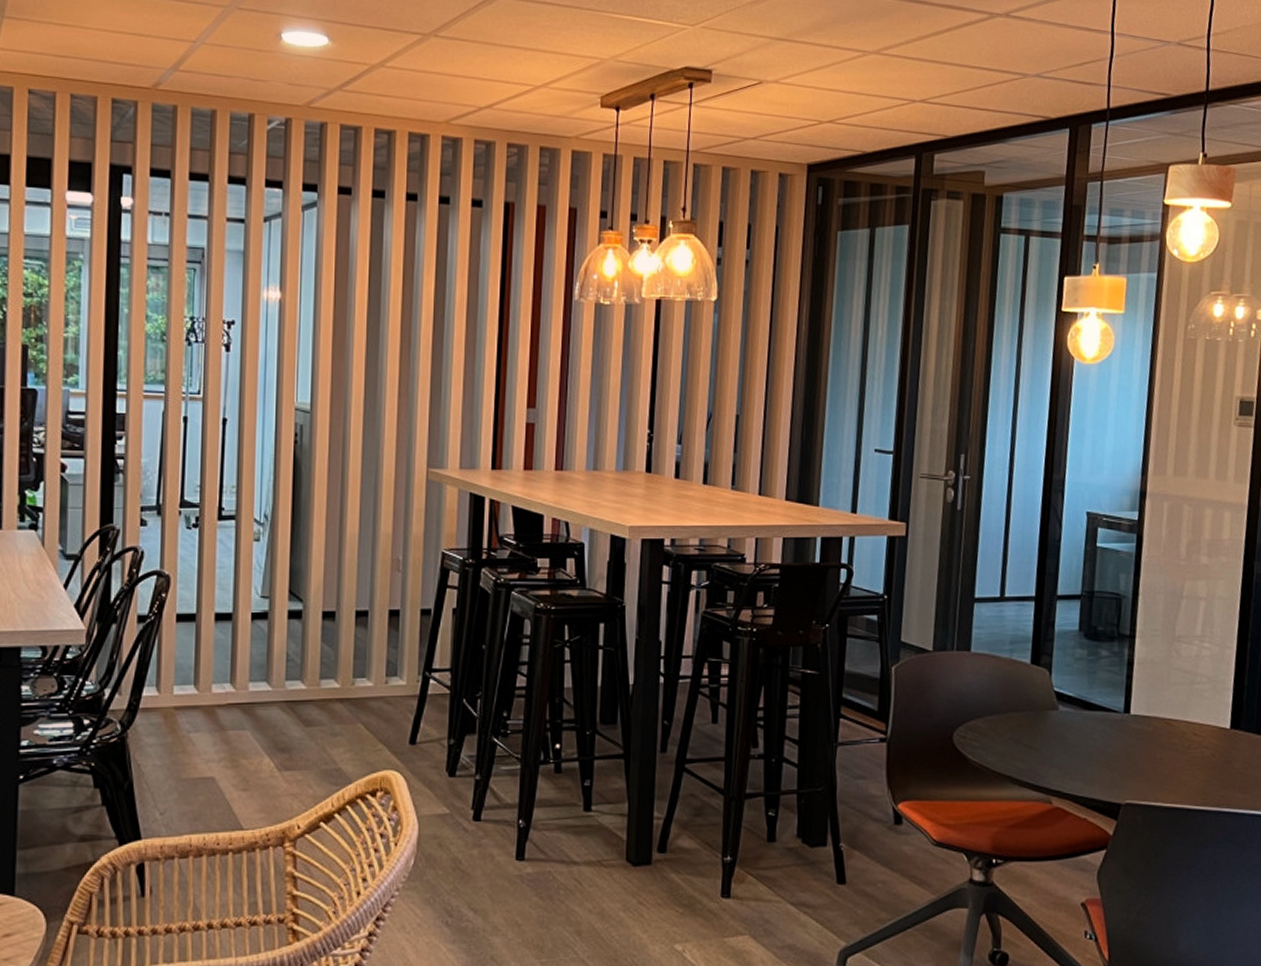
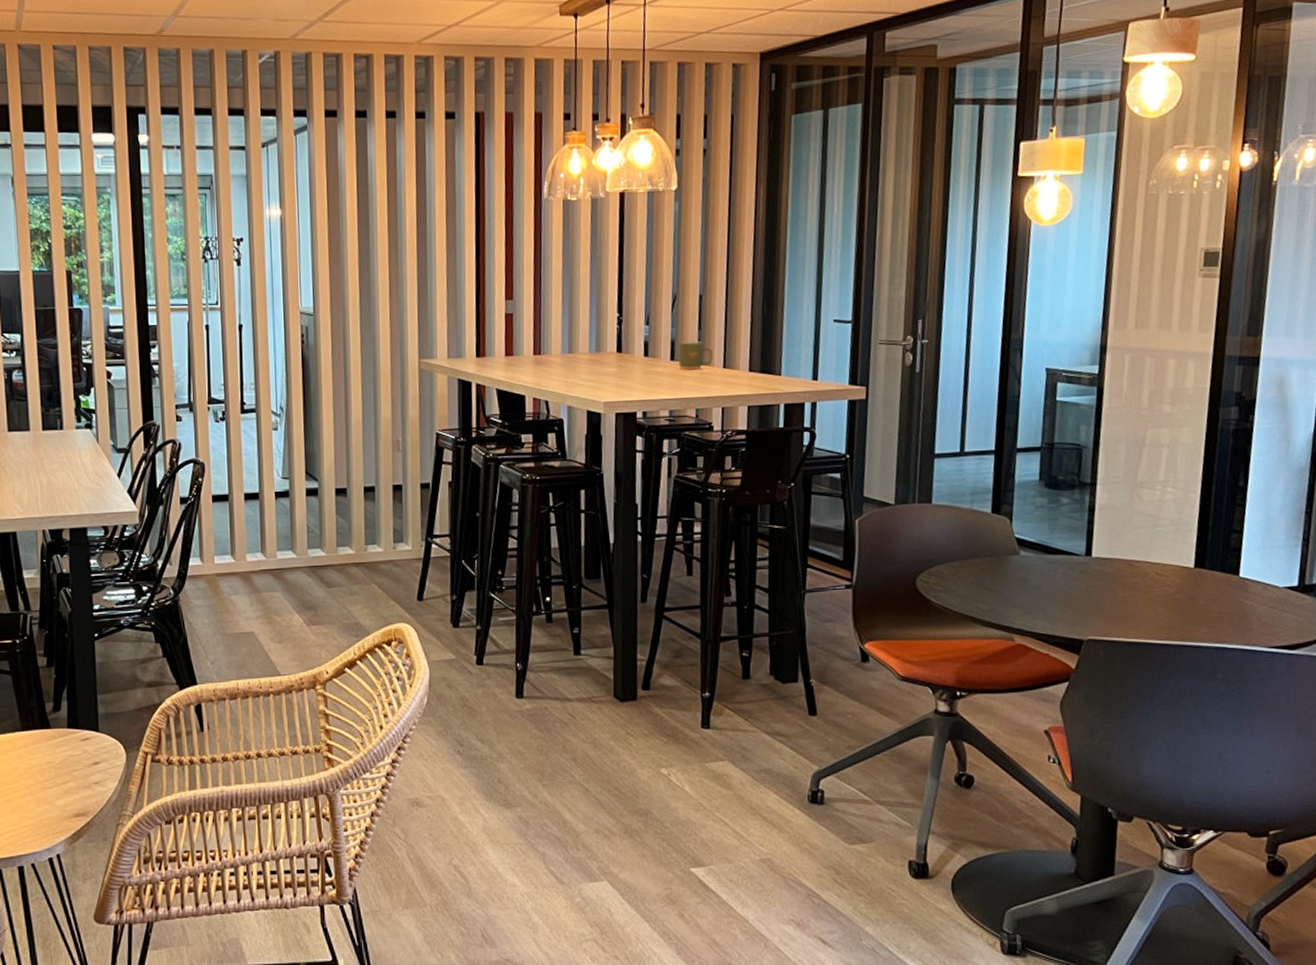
mug: none [711,463,748,496] -> present [678,341,713,370]

